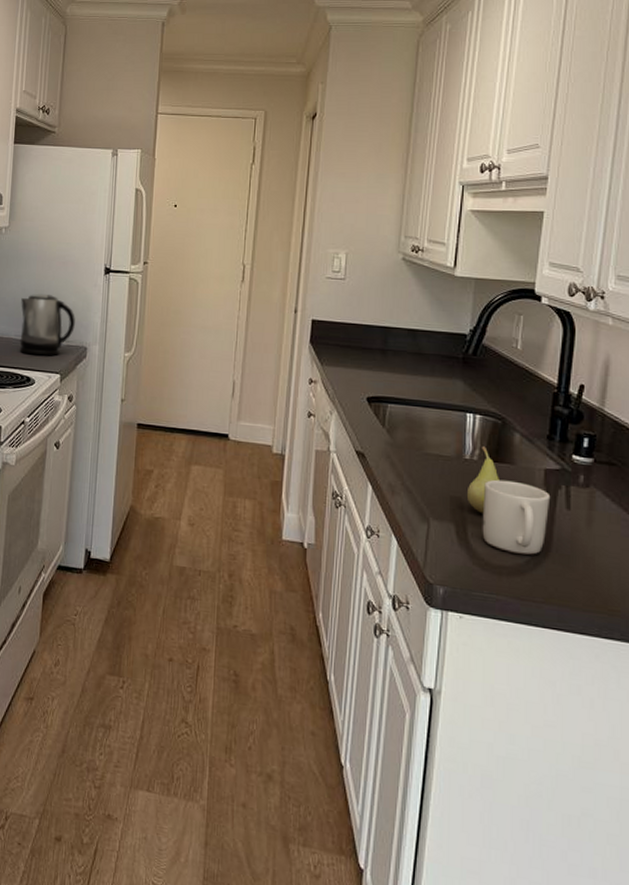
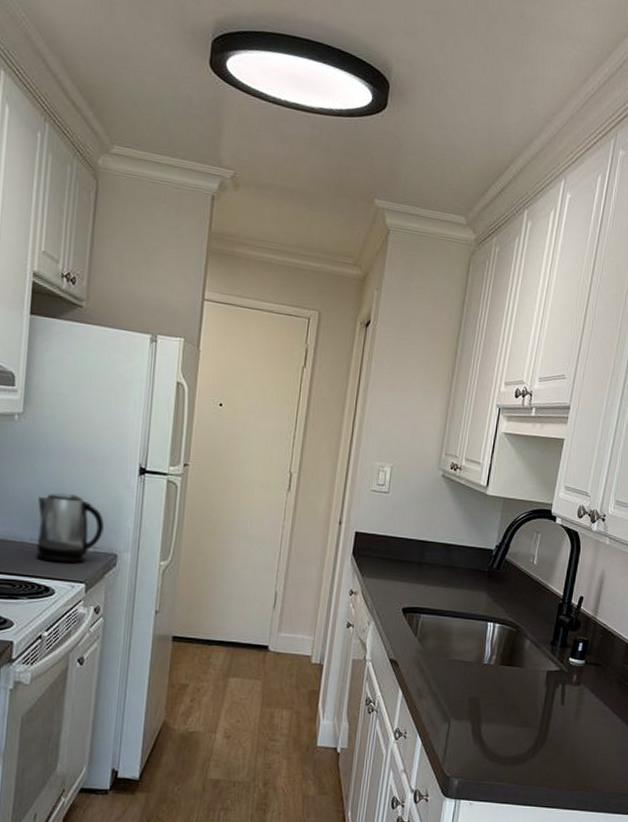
fruit: present [466,446,499,514] -> none [483,652,511,713]
mug: present [482,479,551,556] -> none [493,681,550,747]

